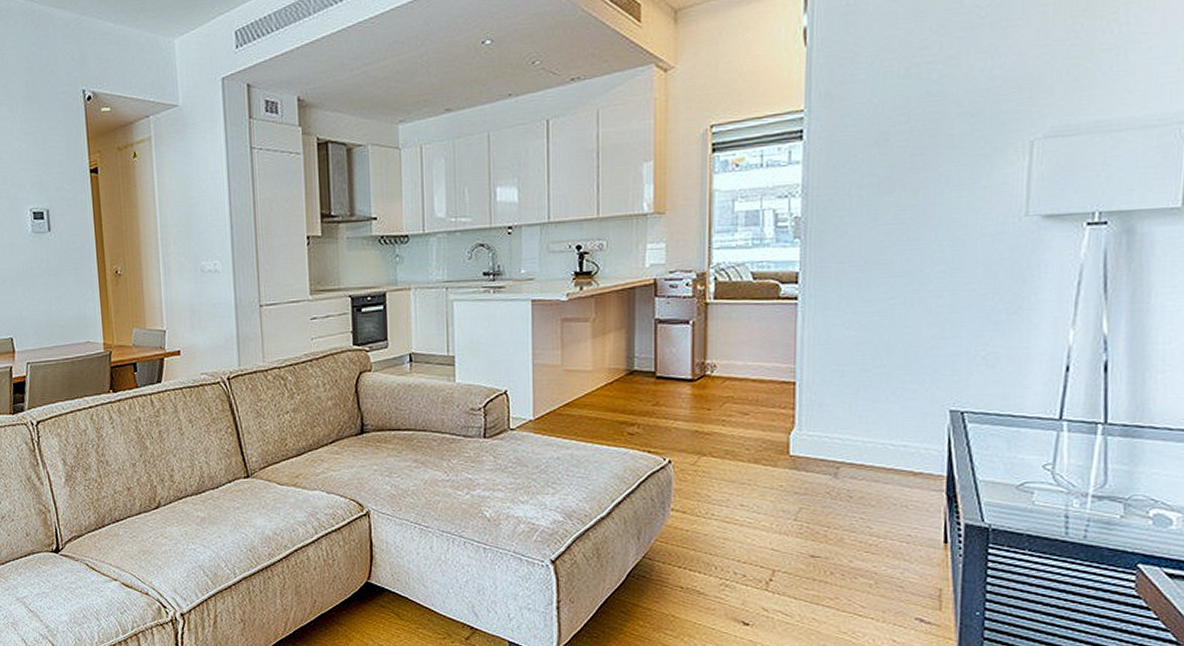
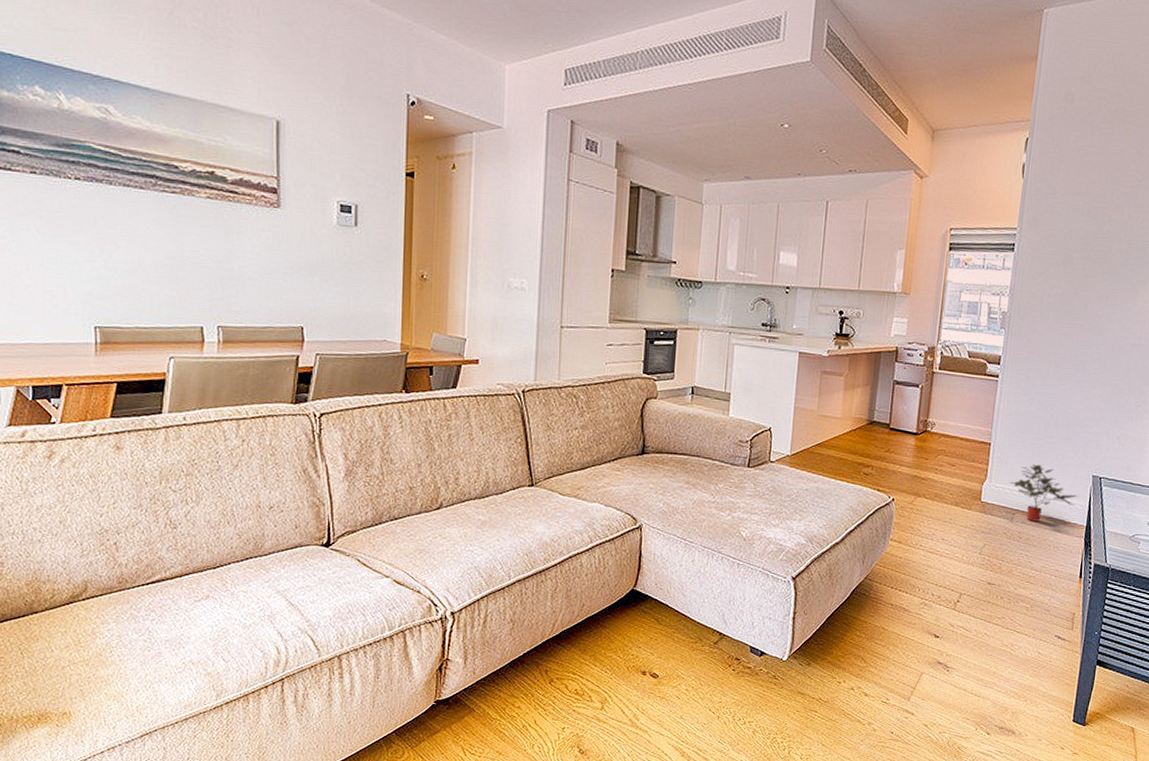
potted plant: none [827,402,932,476] -> present [1009,464,1079,522]

